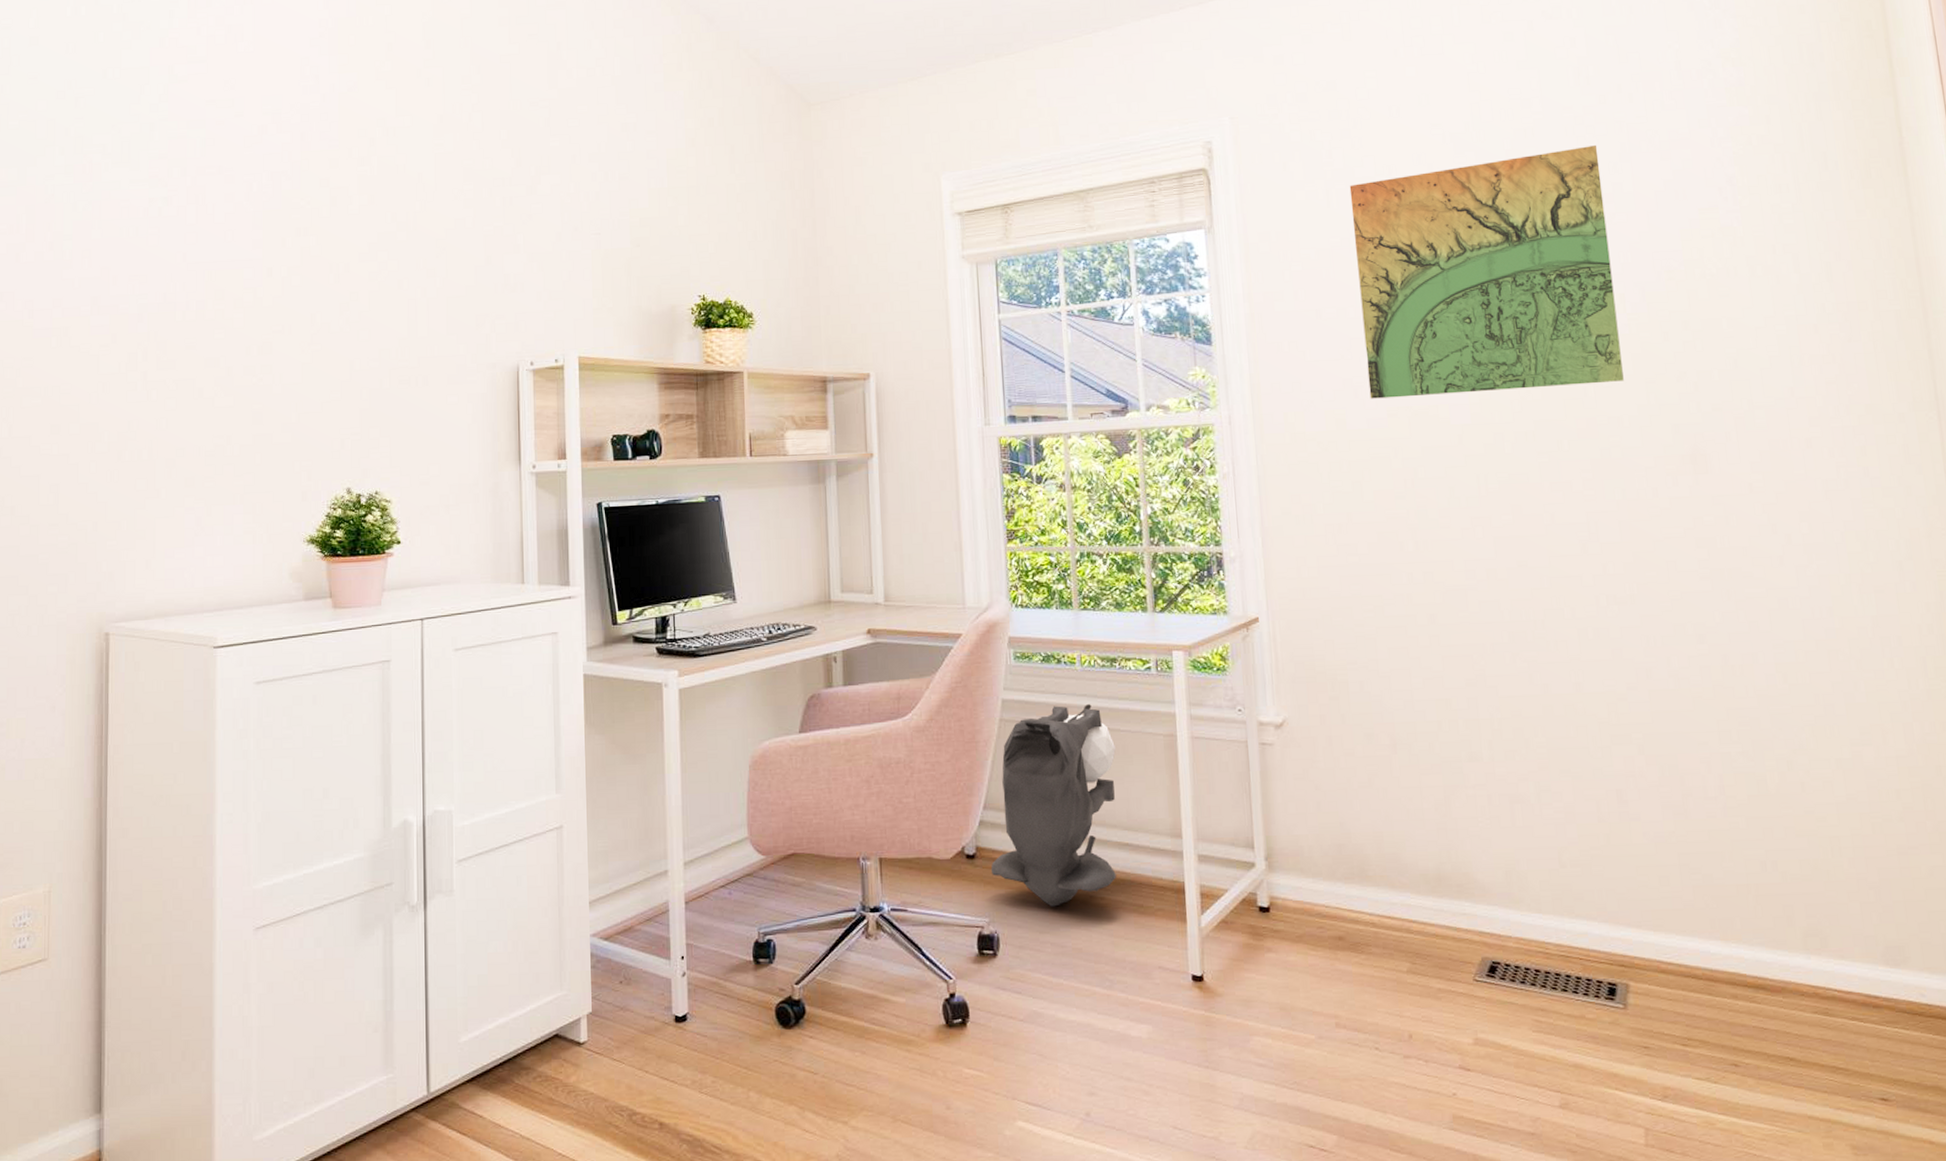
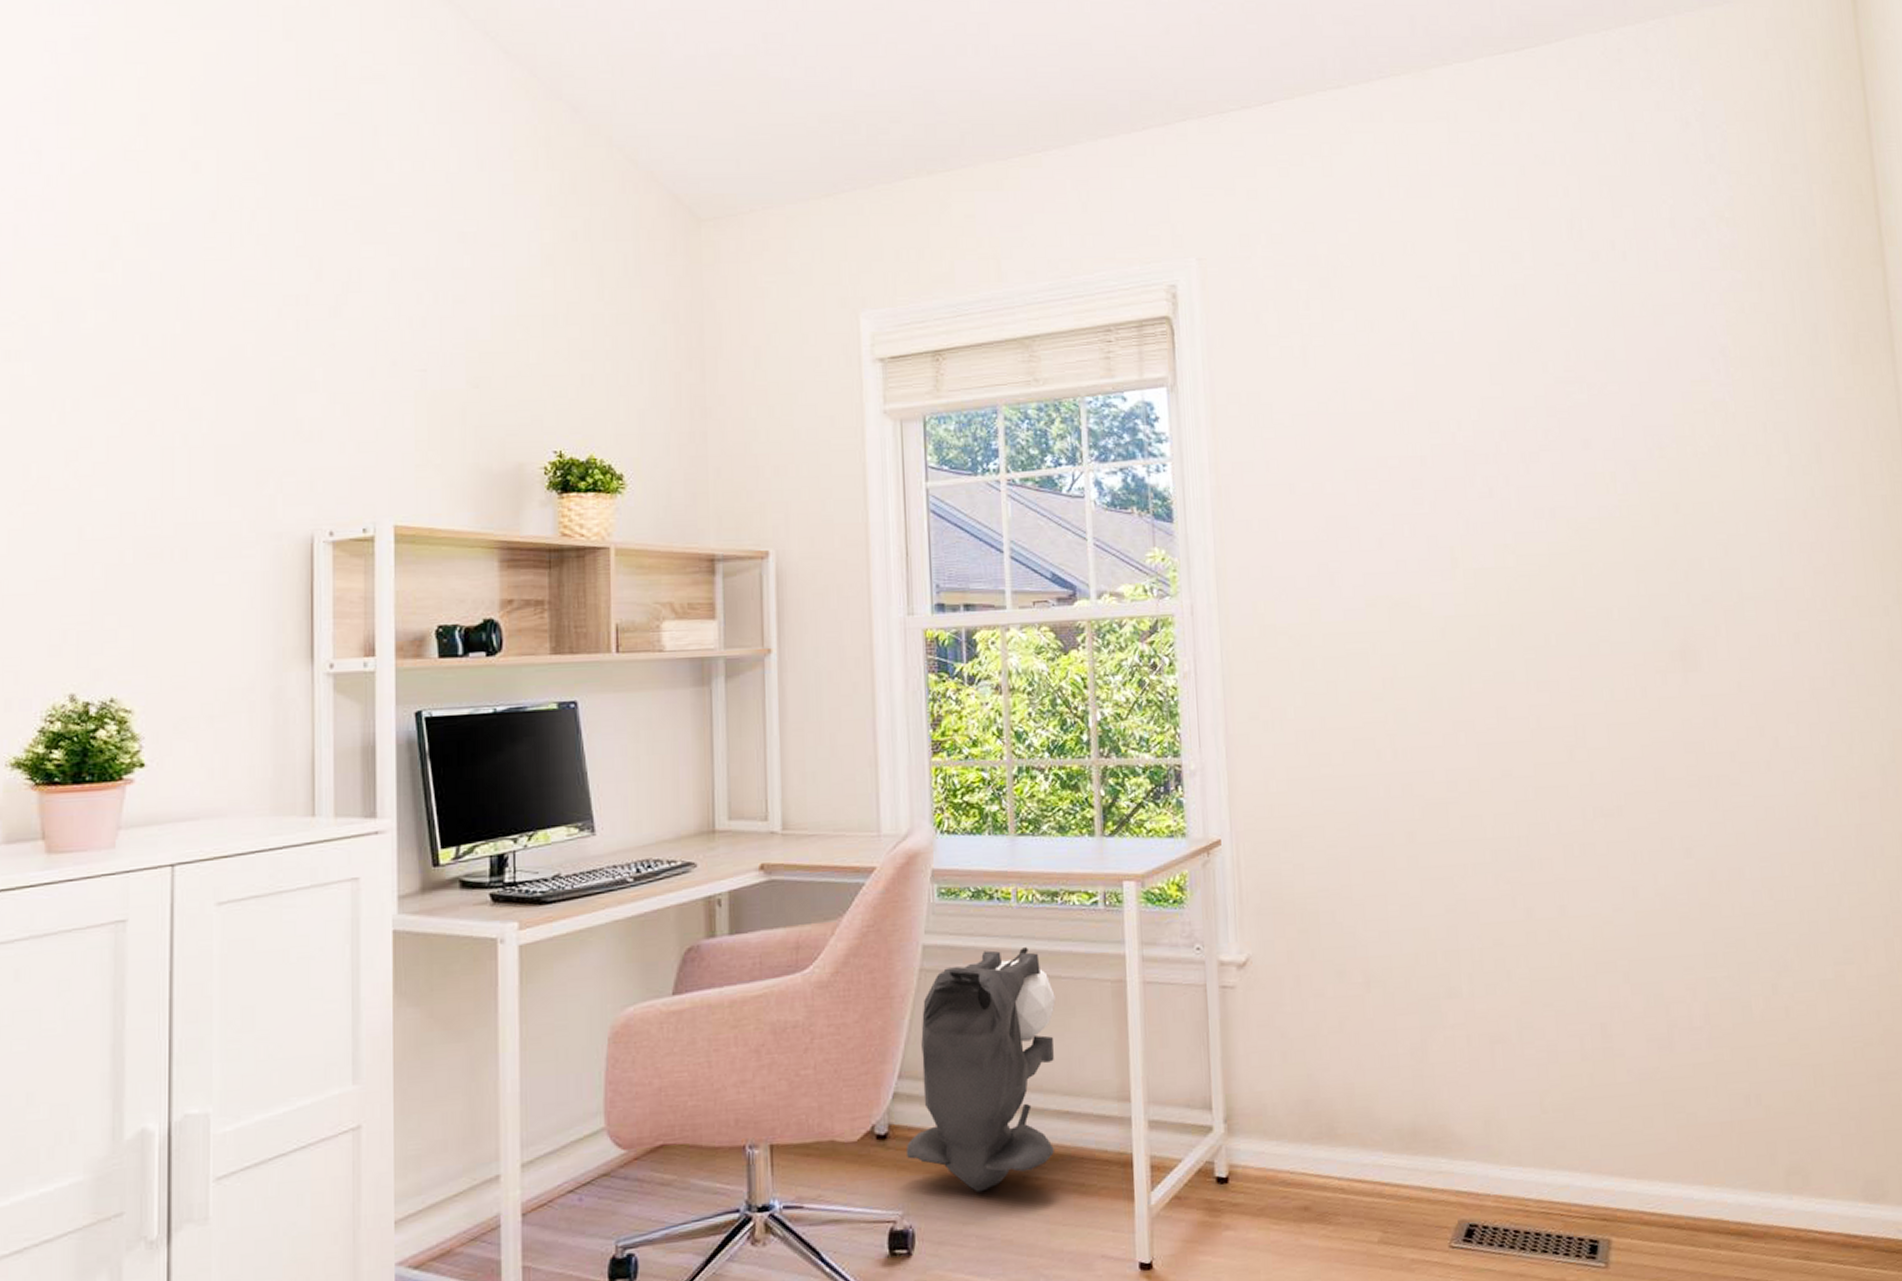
terrain map: present [1349,145,1624,399] -> none [1328,307,1614,587]

